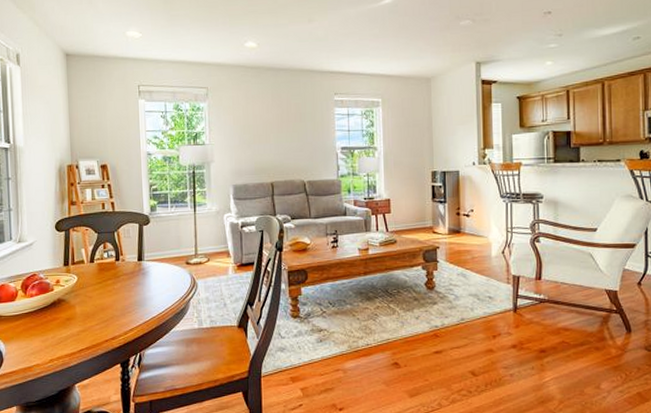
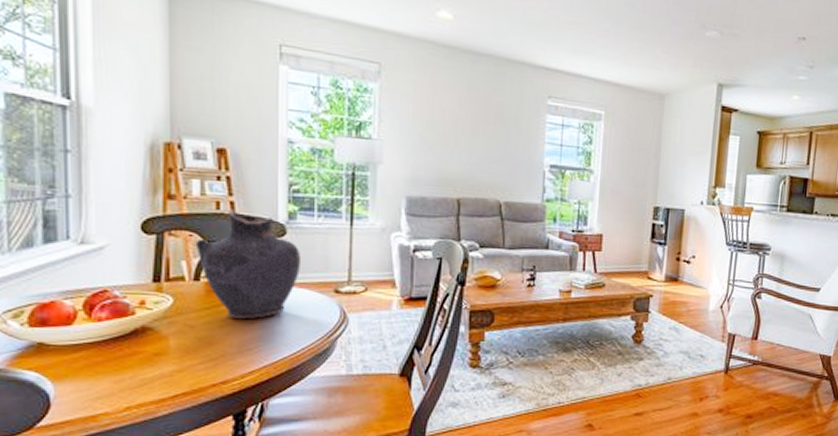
vase: none [90,208,162,289] -> present [195,209,302,319]

